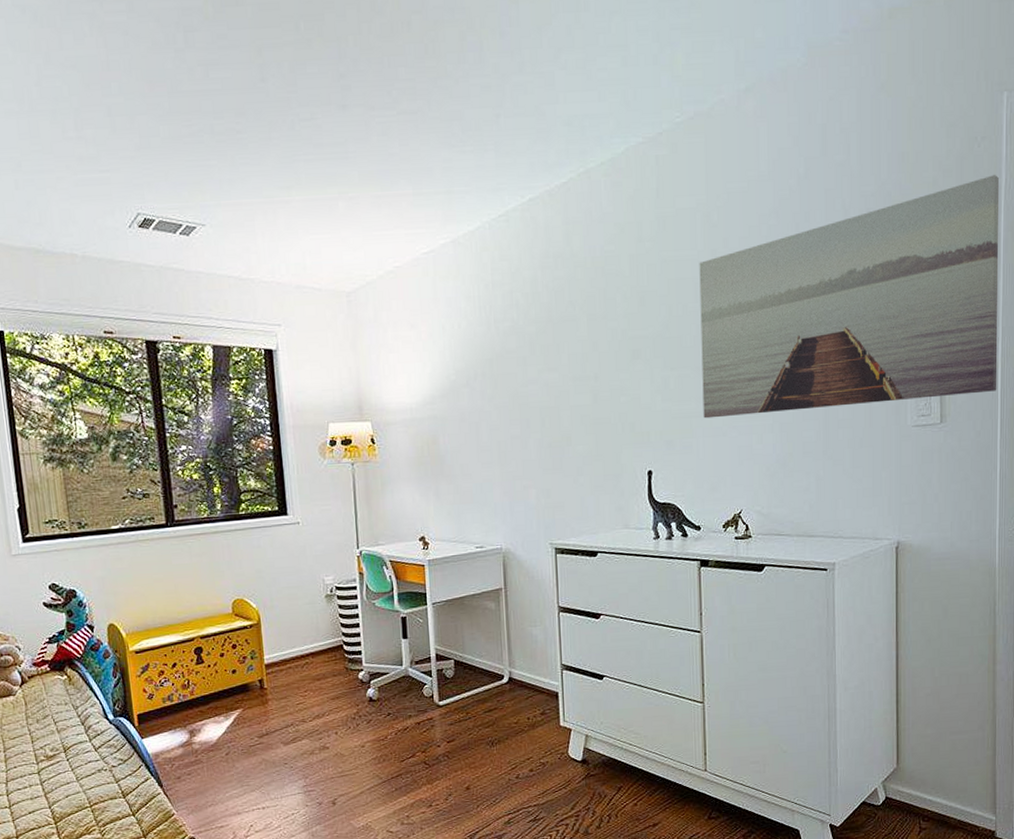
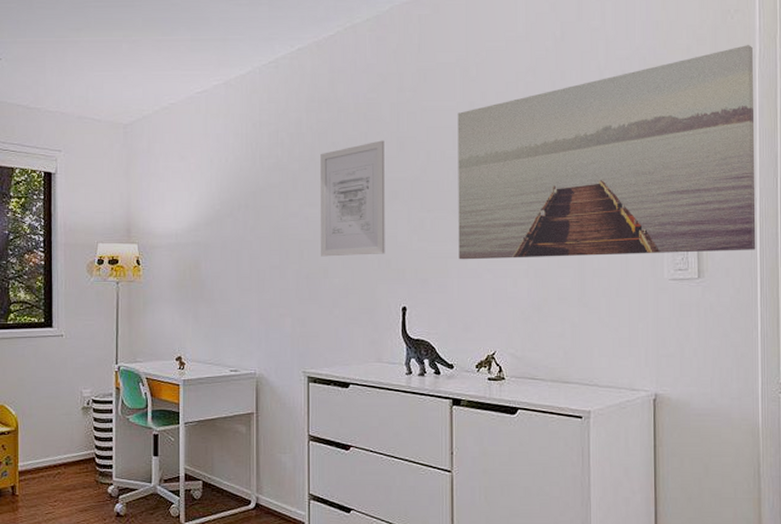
wall art: none [558,296,629,424] -> present [320,140,385,257]

